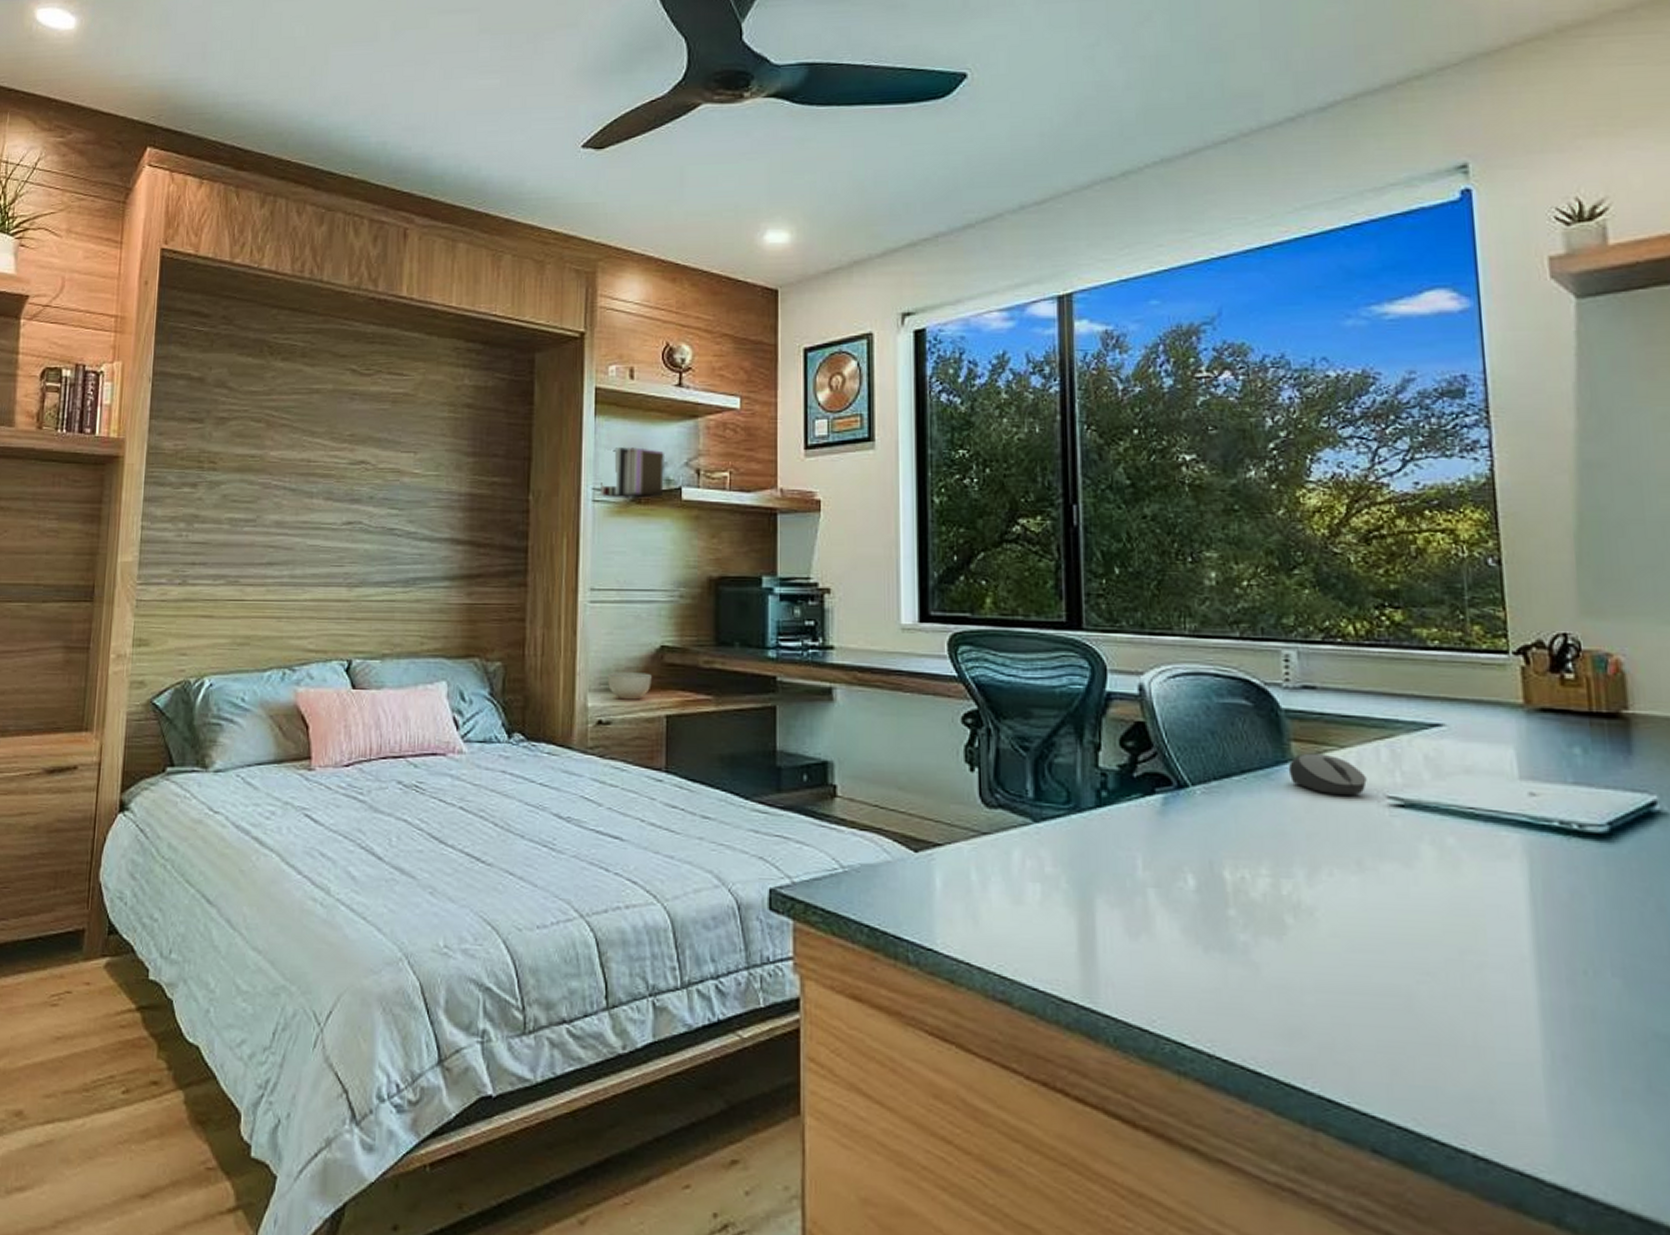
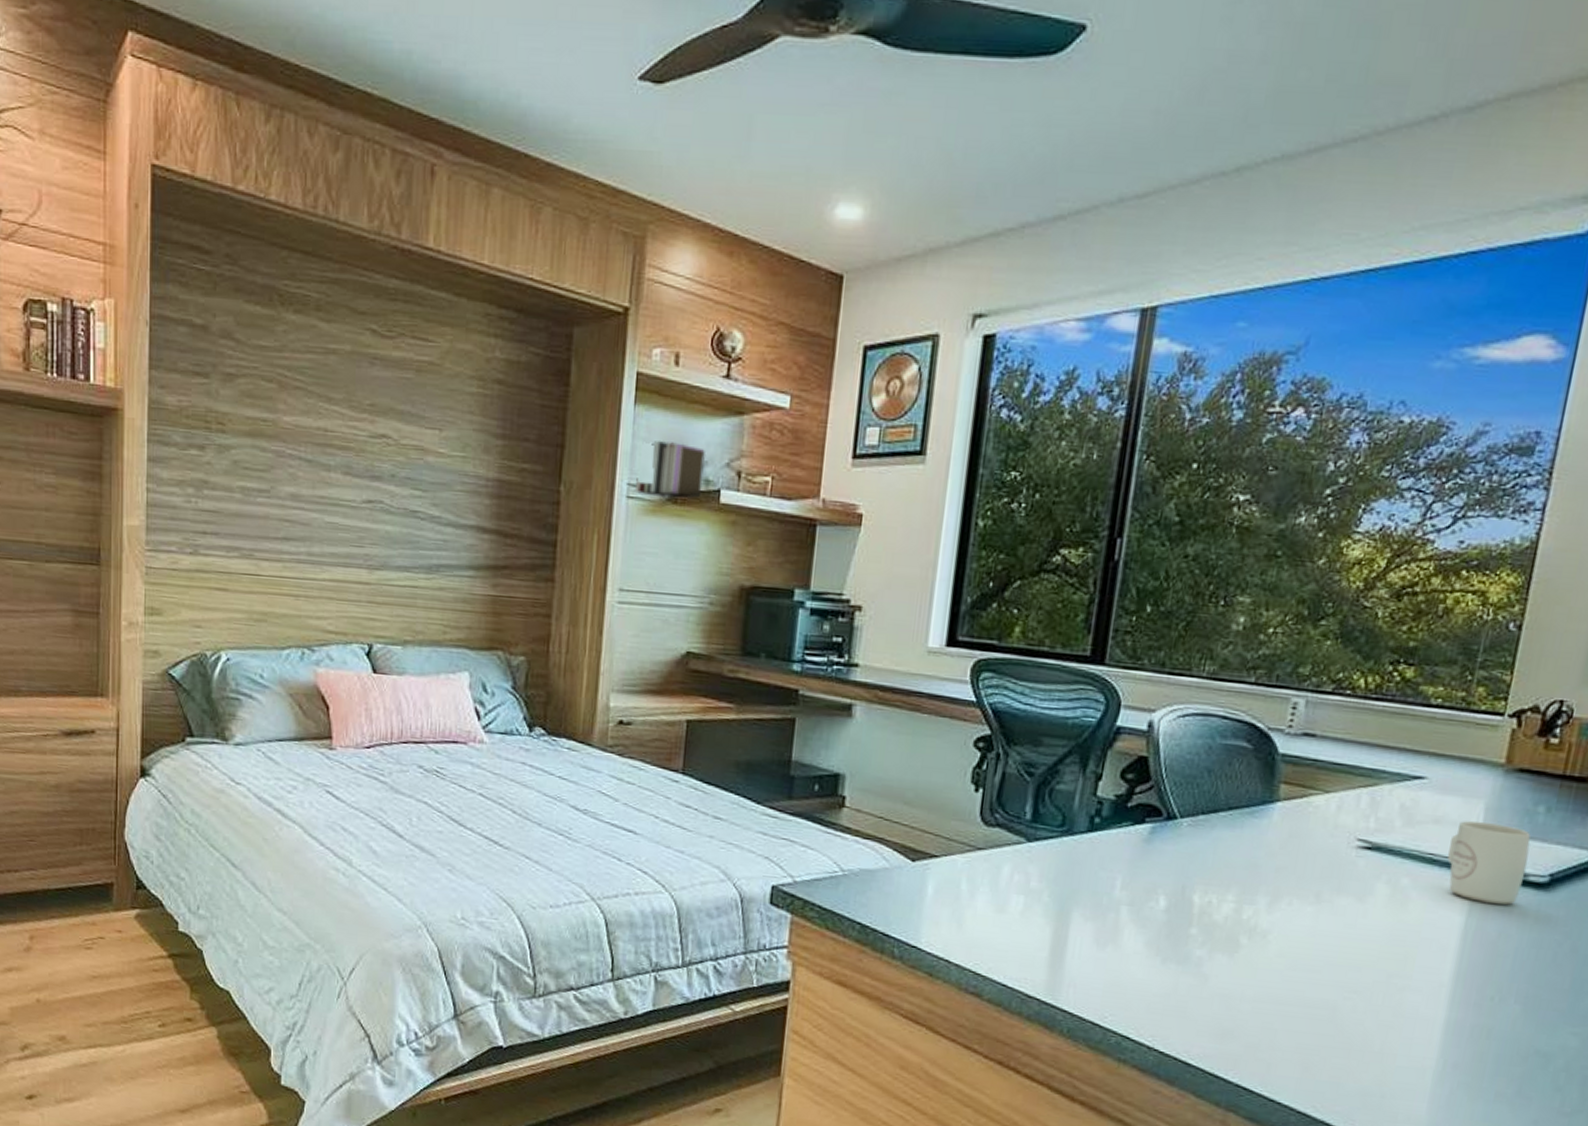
bowl: present [607,672,653,700] -> none [630,674,677,703]
computer mouse: present [1288,753,1367,795] -> none [1272,795,1343,836]
mug: none [1489,769,1582,860] -> present [1447,821,1531,905]

